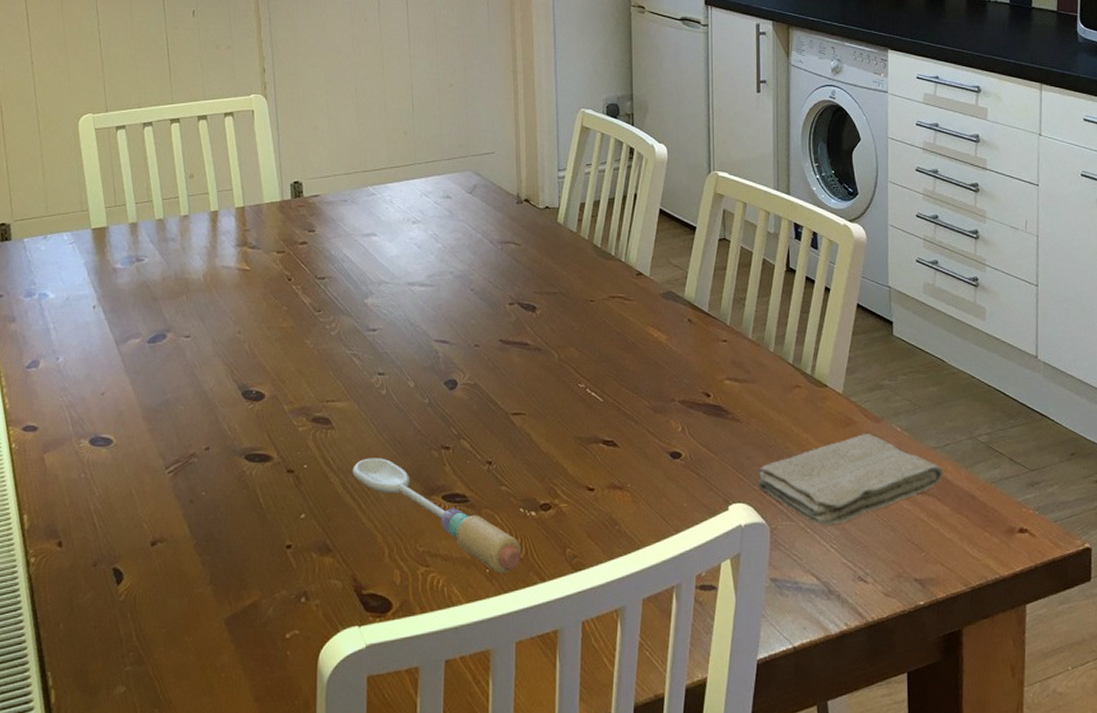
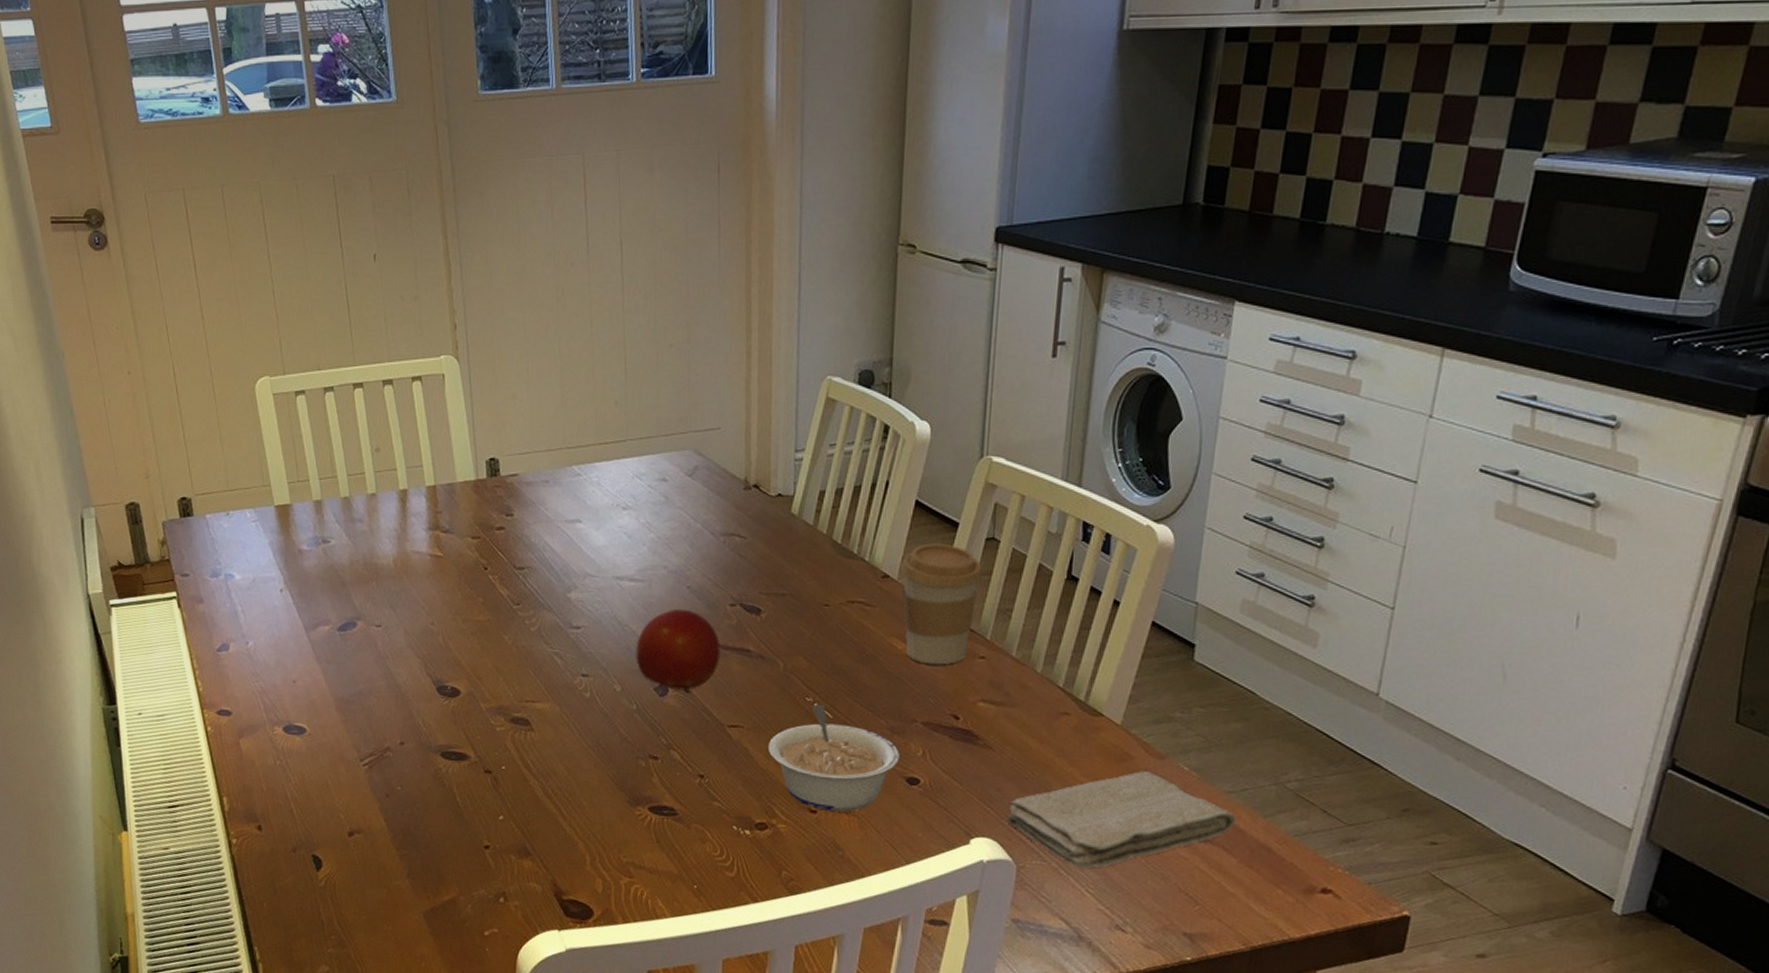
spoon: present [352,458,522,574] -> none [553,763,733,891]
fruit: none [427,309,502,386] -> present [636,608,721,694]
legume: none [547,389,662,488] -> present [767,704,900,812]
coffee cup: none [652,245,718,349] -> present [901,543,983,665]

